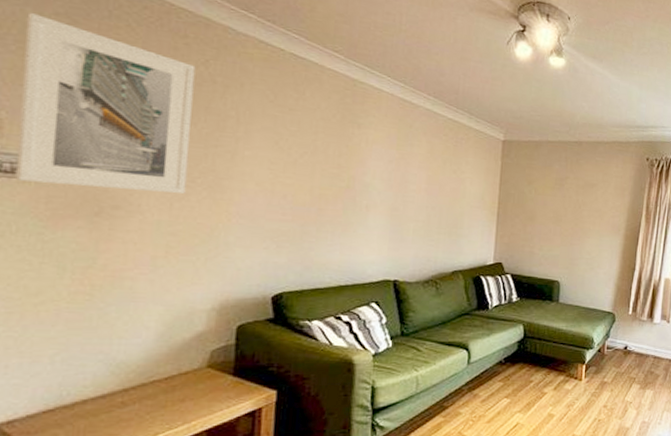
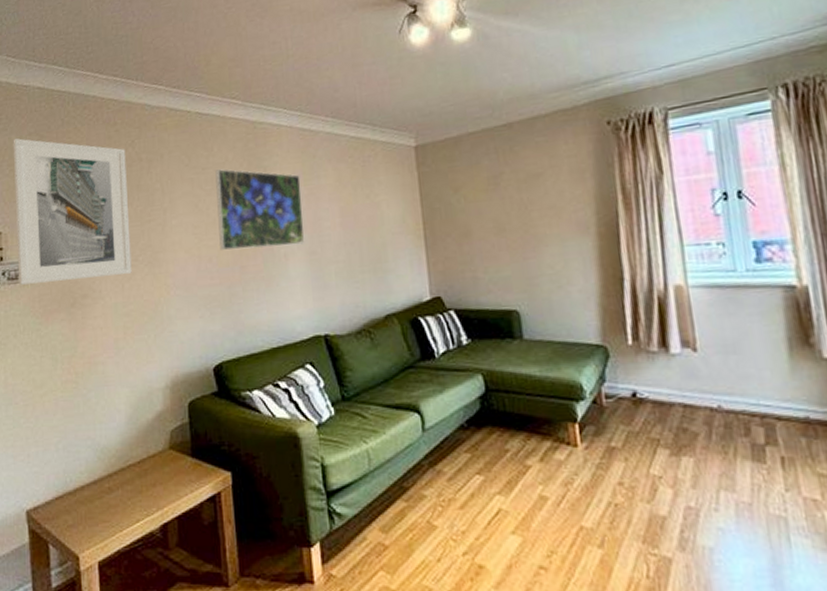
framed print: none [296,114,394,200] -> present [215,169,305,250]

